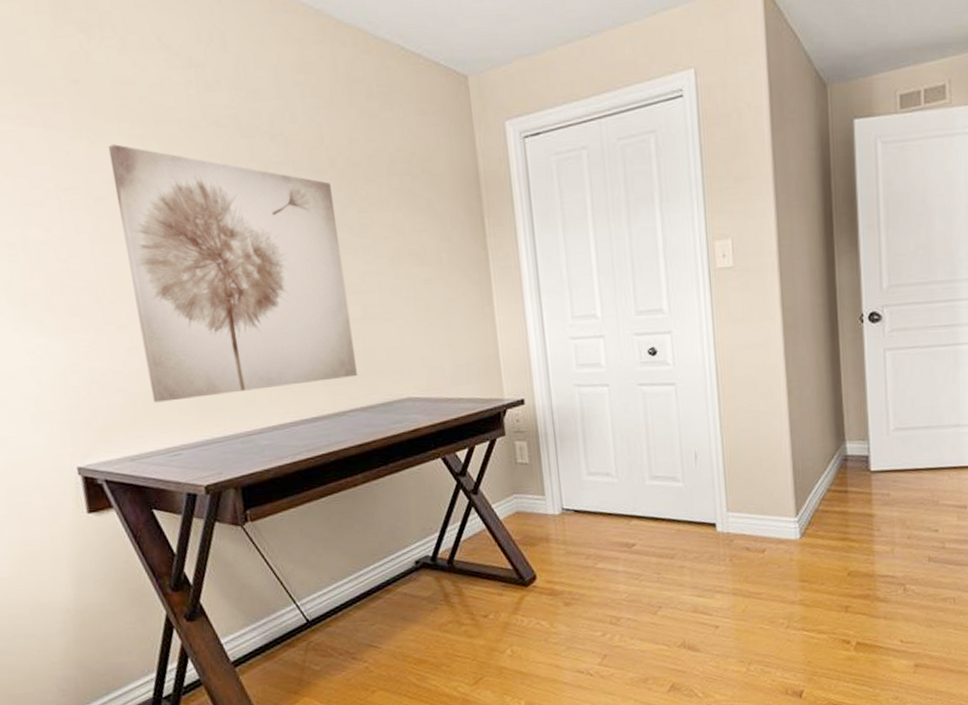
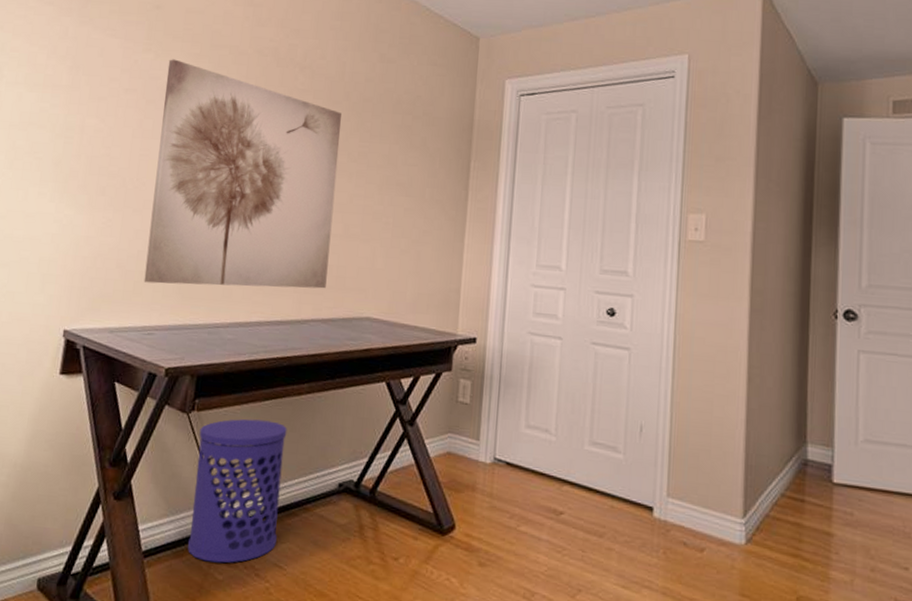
waste bin: none [259,516,366,658] -> present [188,419,287,563]

